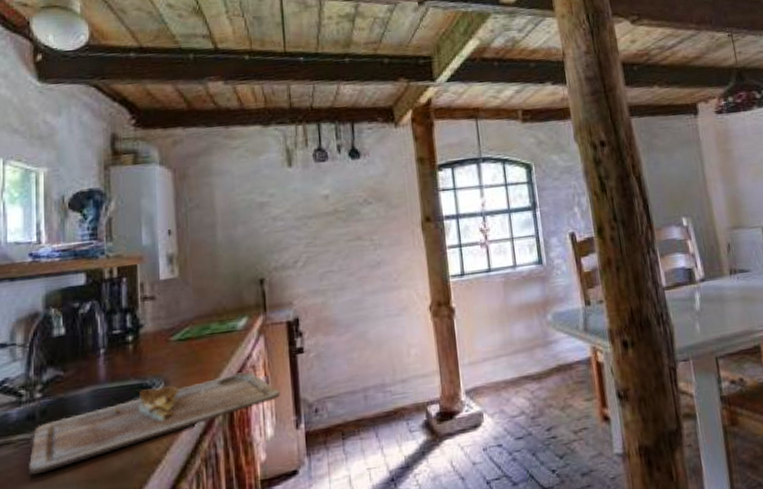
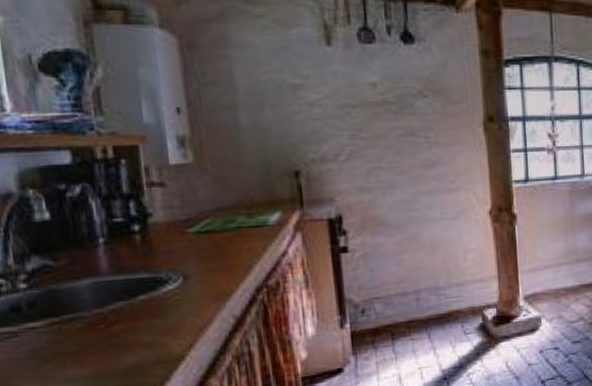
cutting board: present [28,371,281,474] -> none [18,269,323,369]

